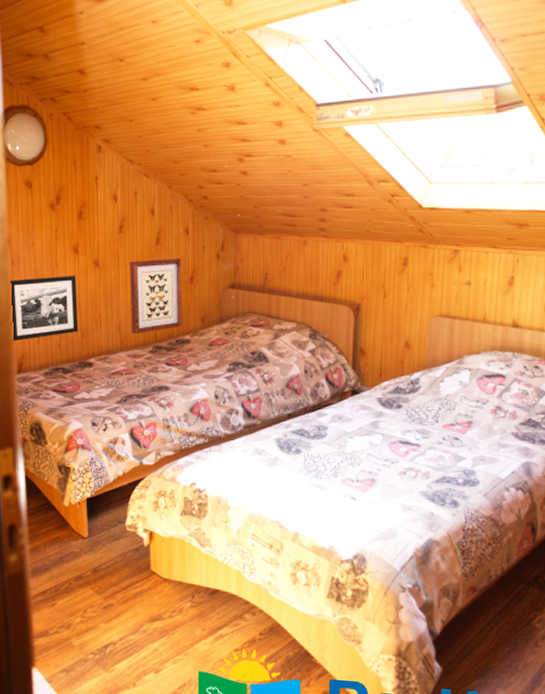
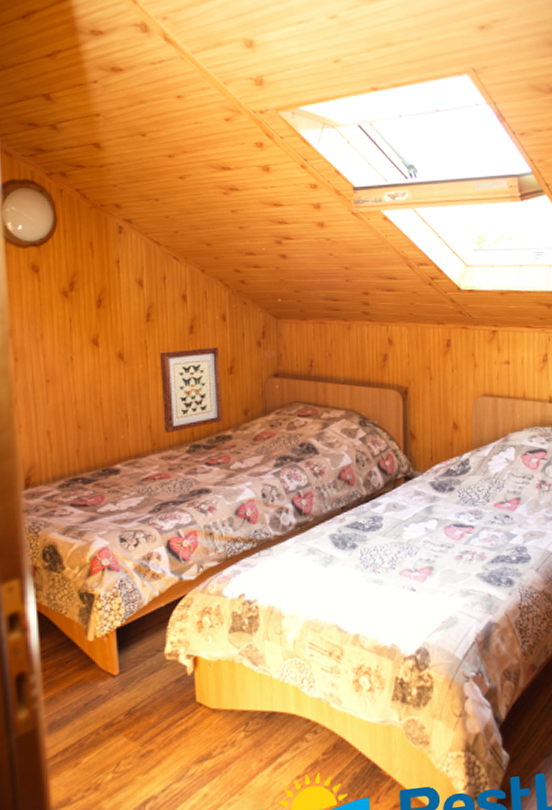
picture frame: present [8,276,79,341] -> none [11,371,101,450]

